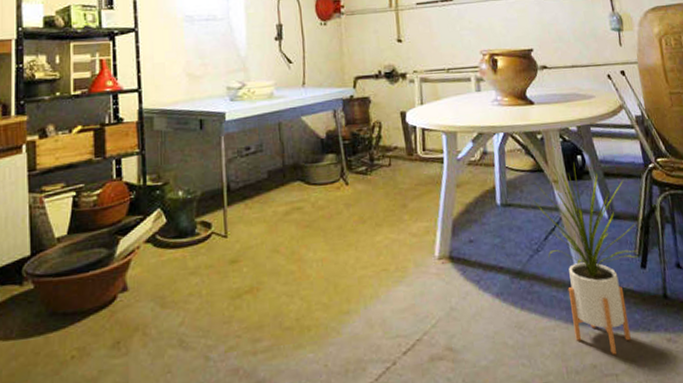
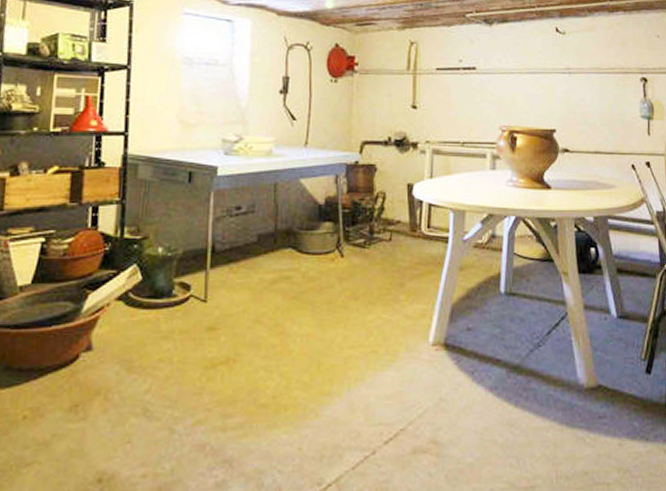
house plant: present [533,162,639,356] -> none [539,255,645,463]

